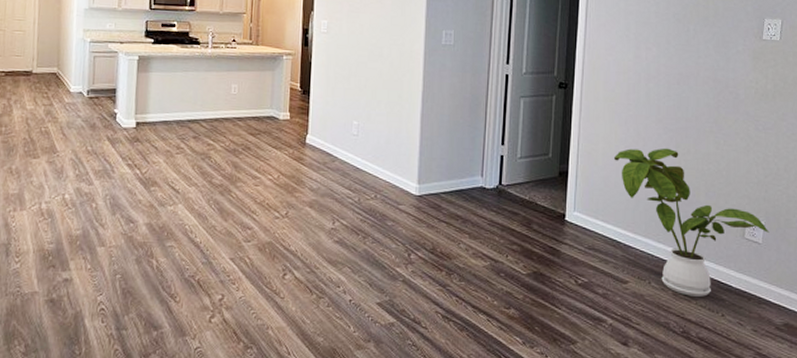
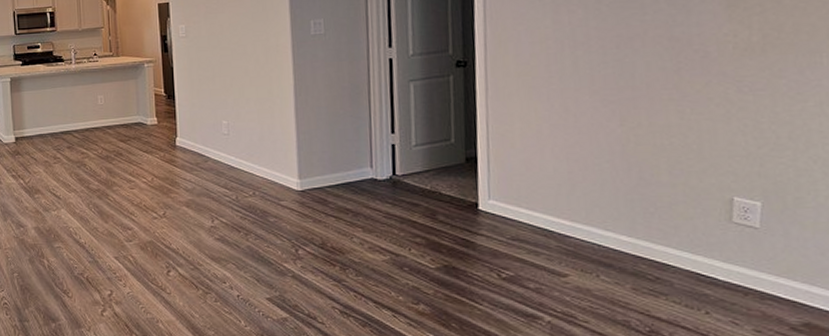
house plant: present [613,148,770,297] -> none [535,122,771,292]

